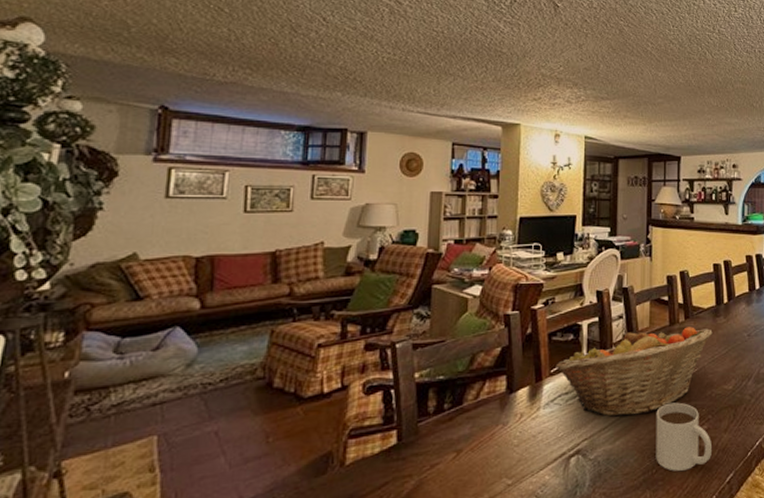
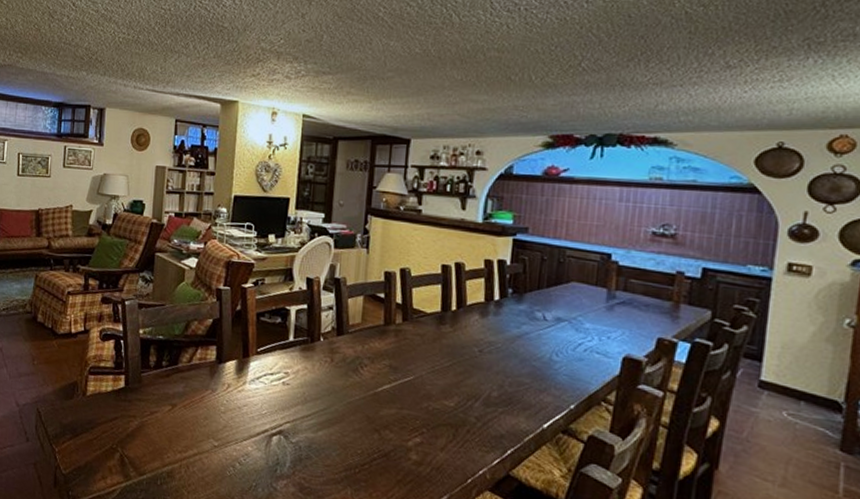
fruit basket: present [555,327,713,417] -> none [262,322,435,412]
mug: present [656,402,711,471] -> none [359,406,424,479]

